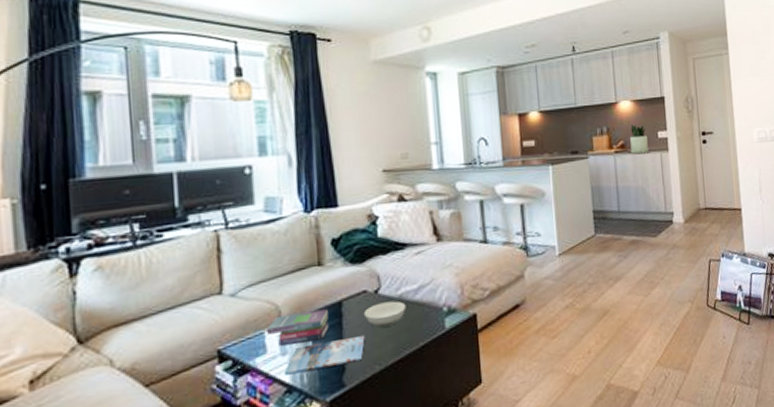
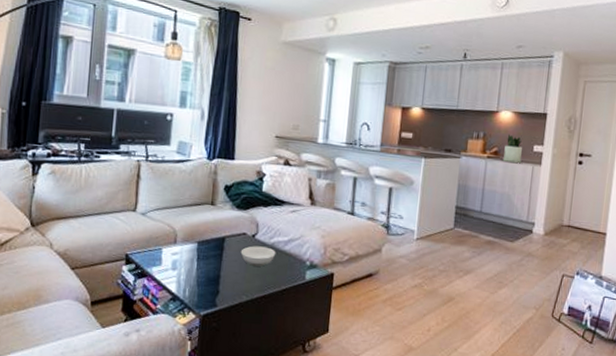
books: present [267,309,329,346] -> none [164,238,213,265]
magazine: present [284,335,365,376] -> none [172,265,239,290]

